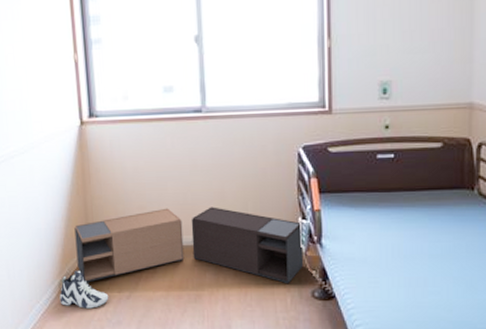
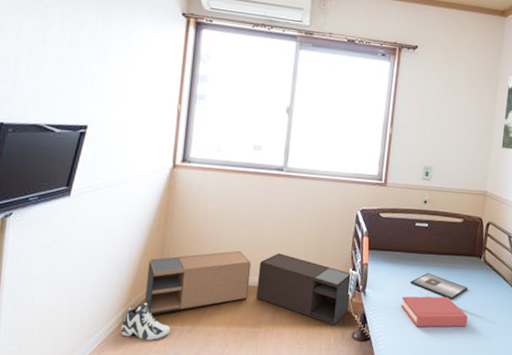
hardback book: none [370,241,462,281] -> present [401,296,468,327]
award: none [379,215,459,246] -> present [411,273,468,300]

